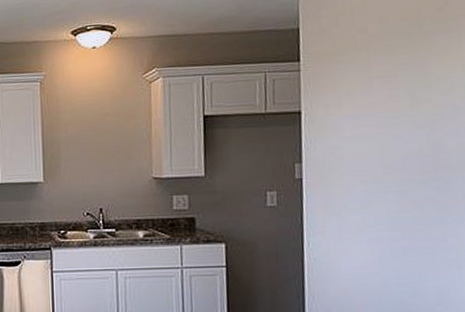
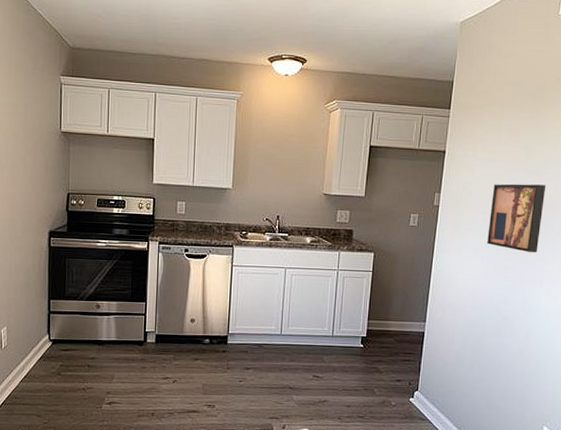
wall art: none [371,139,448,227] -> present [487,183,546,252]

